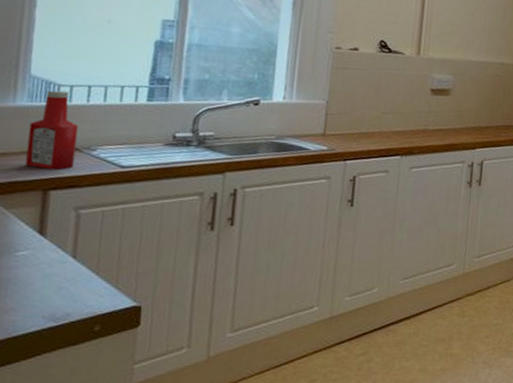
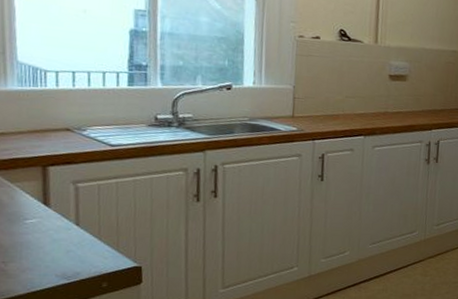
ketchup bottle: present [25,90,79,170] -> none [22,76,68,148]

